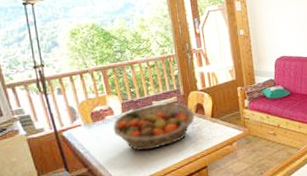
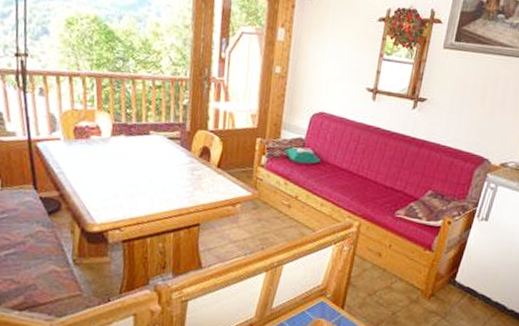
fruit basket: present [113,102,195,151] -> none [97,133,197,189]

